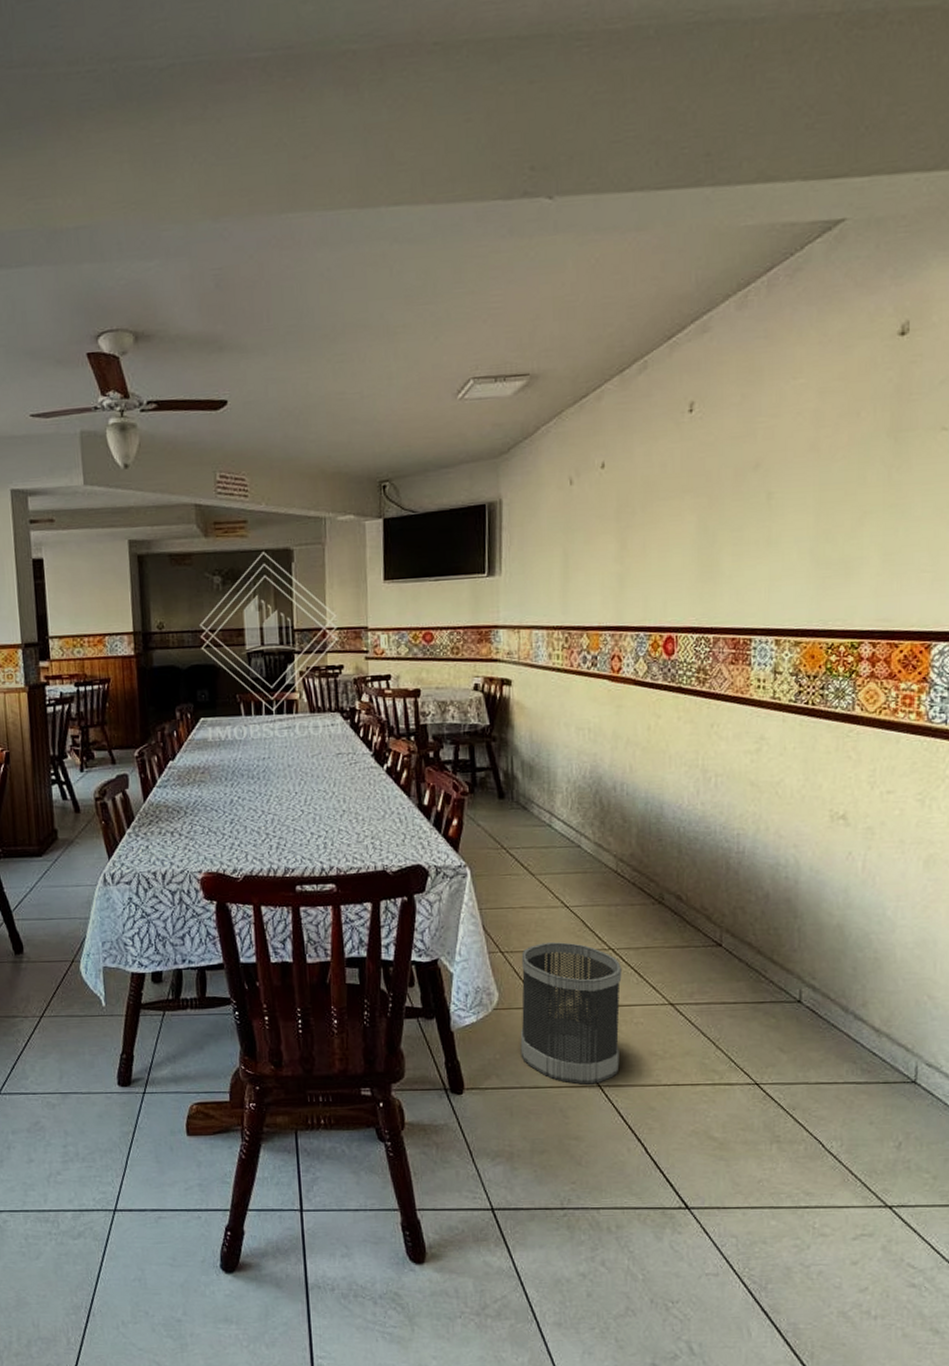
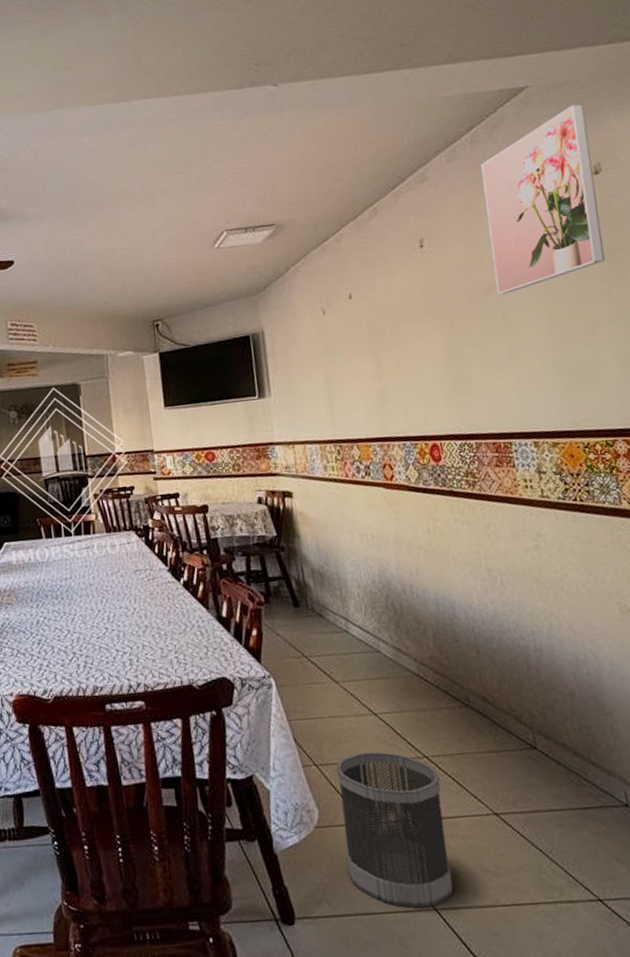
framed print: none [767,245,905,473] -> present [480,103,606,295]

